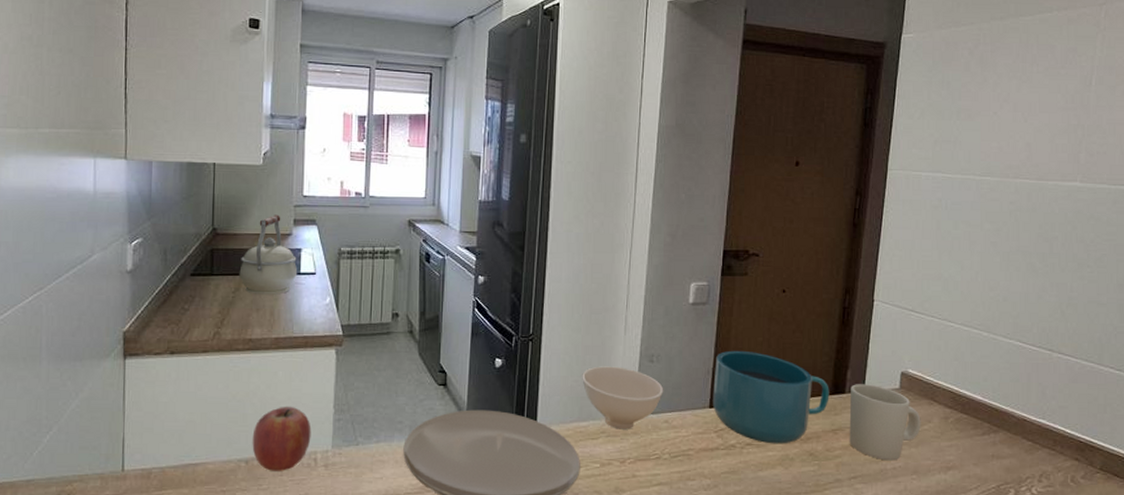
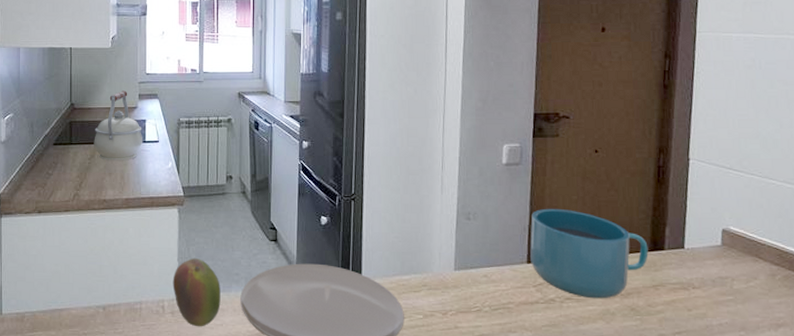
fruit: present [252,406,311,471] -> none [108,259,159,317]
fruit: none [327,404,382,481] -> present [172,257,221,327]
bowl: present [582,366,664,430] -> none [402,223,482,283]
mug: present [849,384,921,461] -> none [670,241,747,317]

